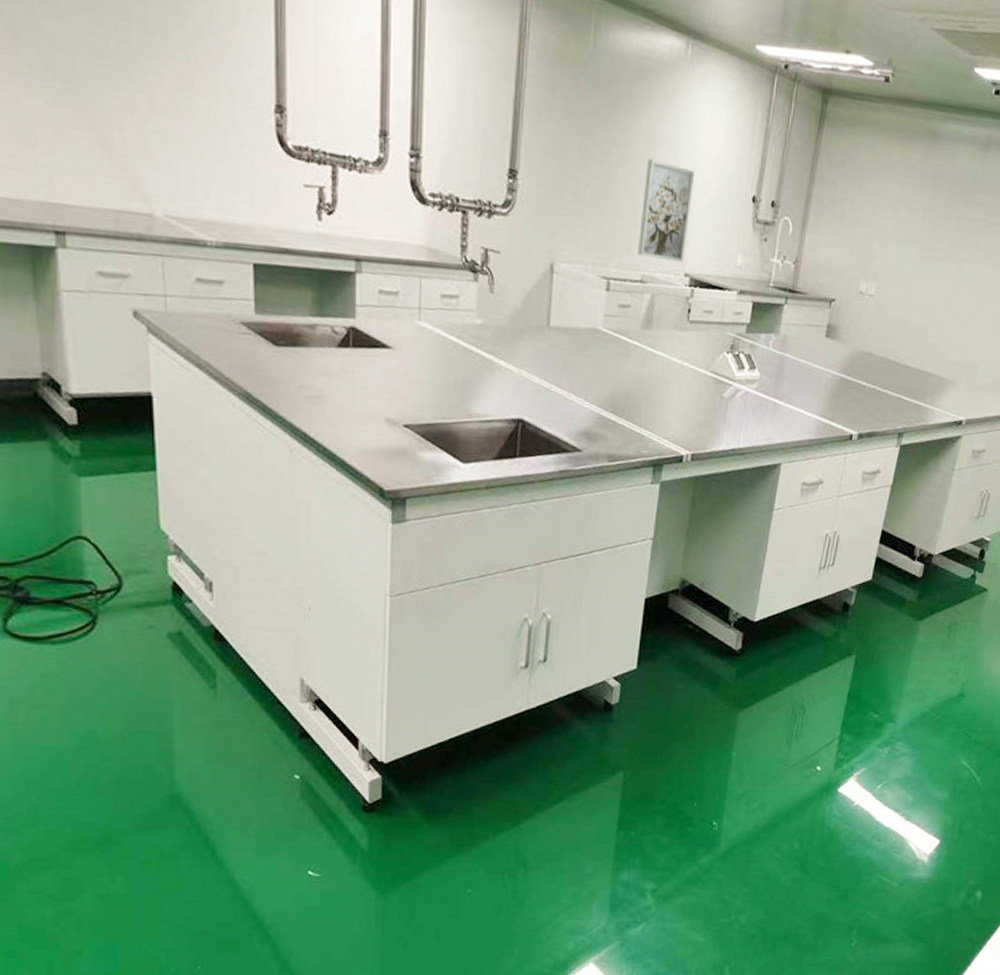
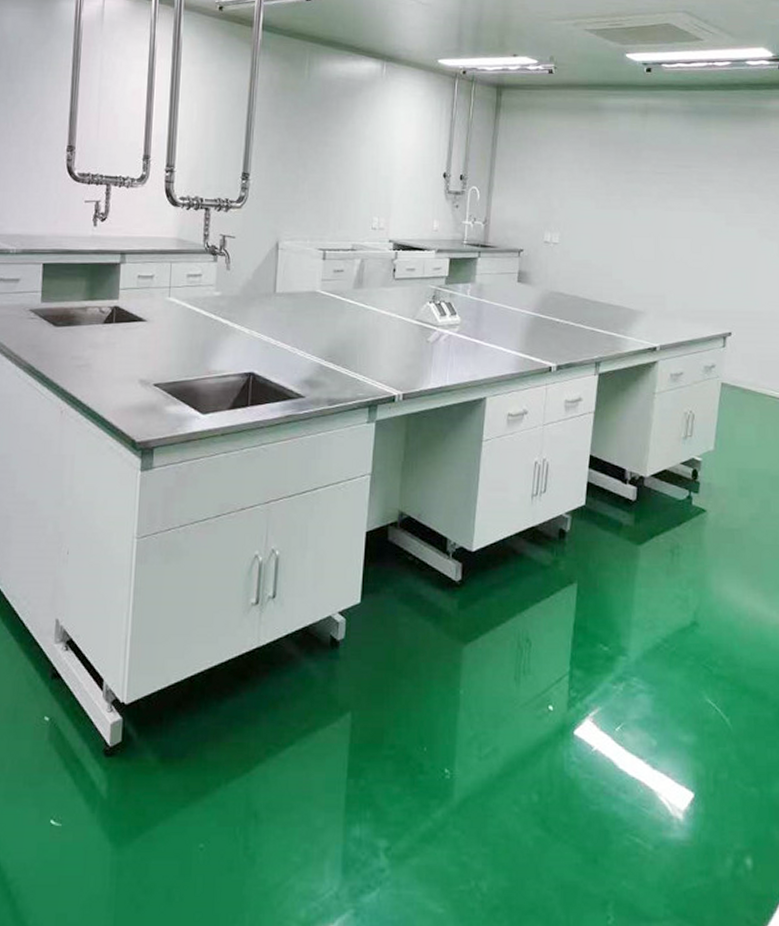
wall art: present [638,158,694,263] -> none [348,153,393,232]

